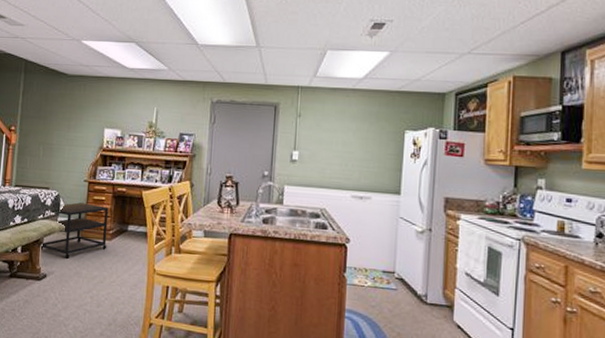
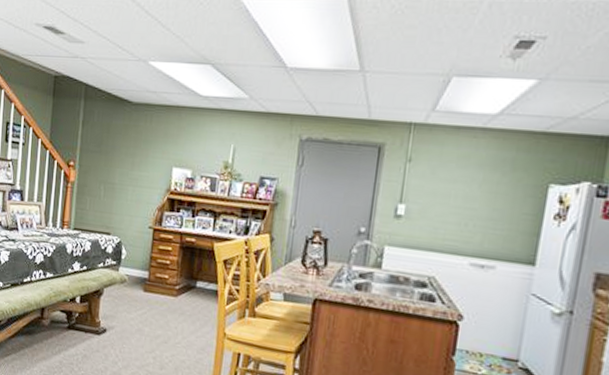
side table: present [39,202,109,259] -> none [99,251,176,314]

